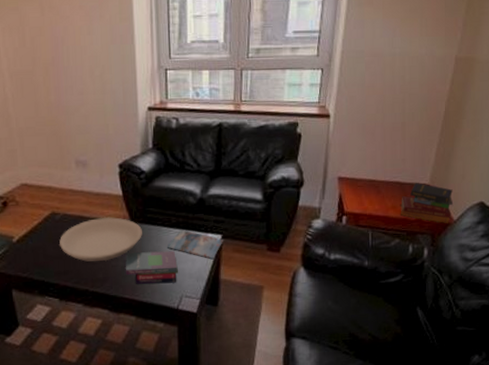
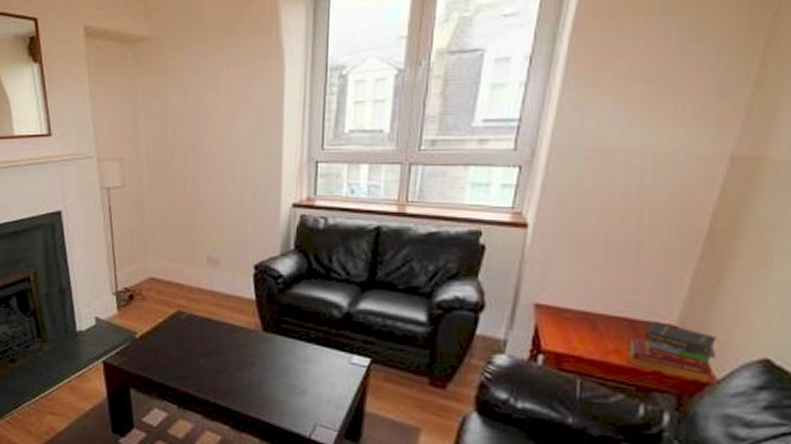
decorative bowl: present [59,216,142,262] -> none [183,322,275,371]
books: present [126,250,178,284] -> none [253,366,314,408]
magazine: present [167,230,224,260] -> none [303,347,374,387]

